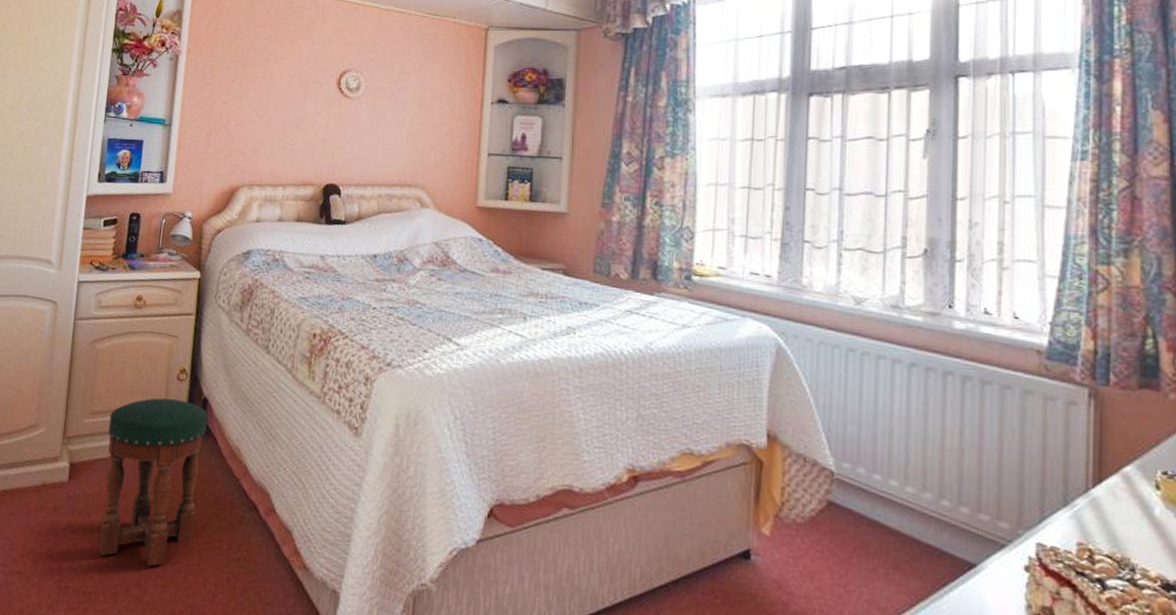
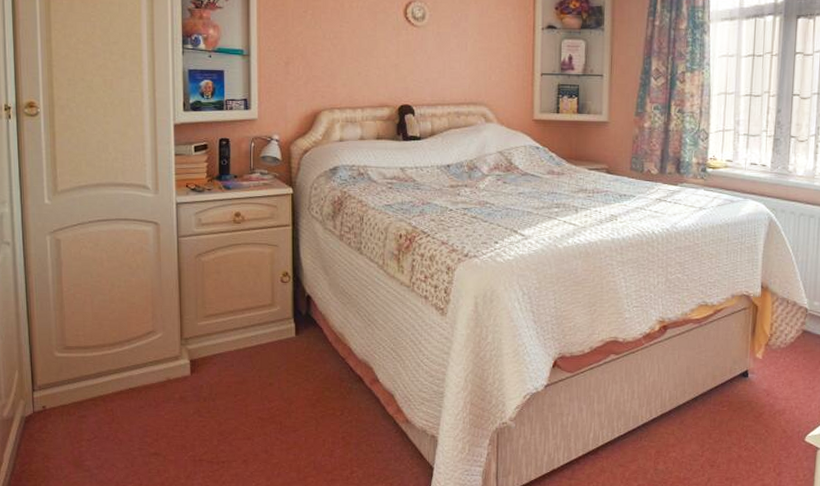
stool: present [98,398,208,567] -> none [222,298,312,436]

